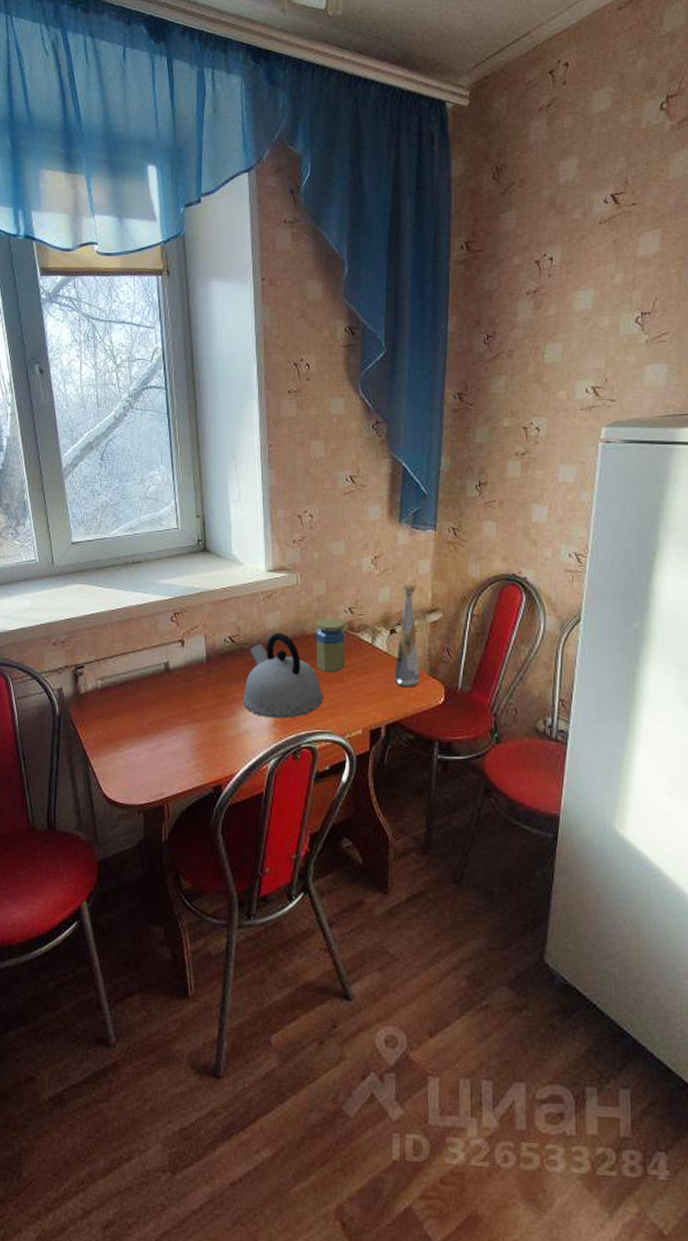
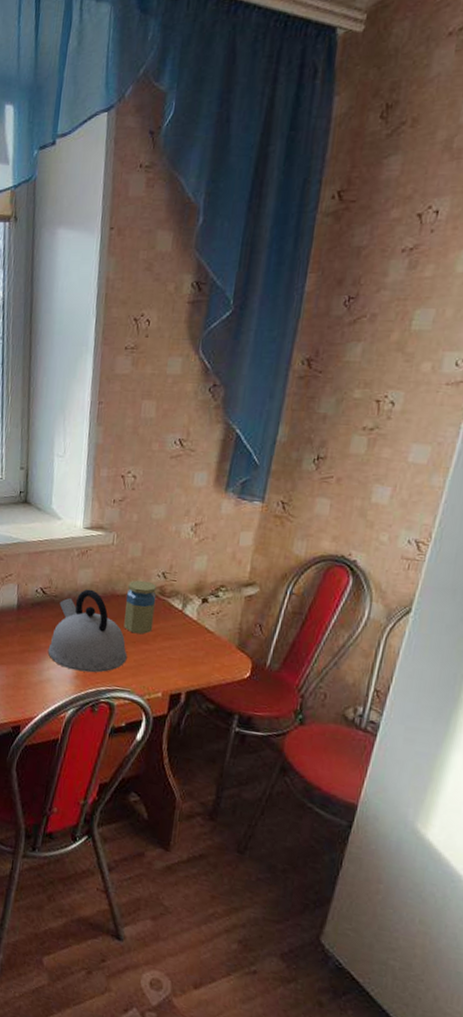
bottle: present [394,584,420,688] -> none [200,555,235,658]

